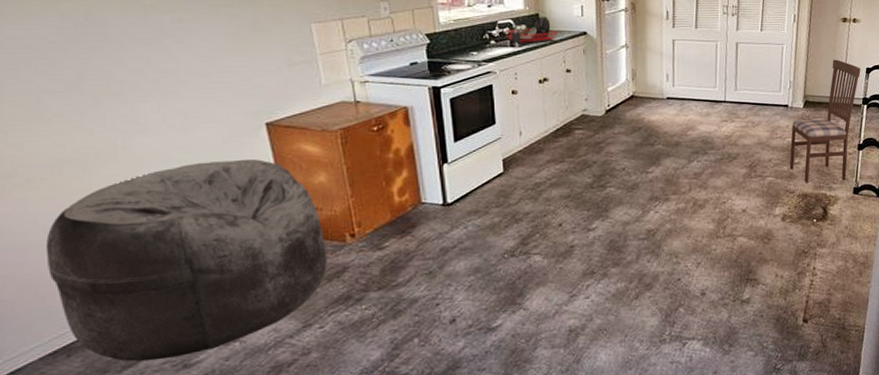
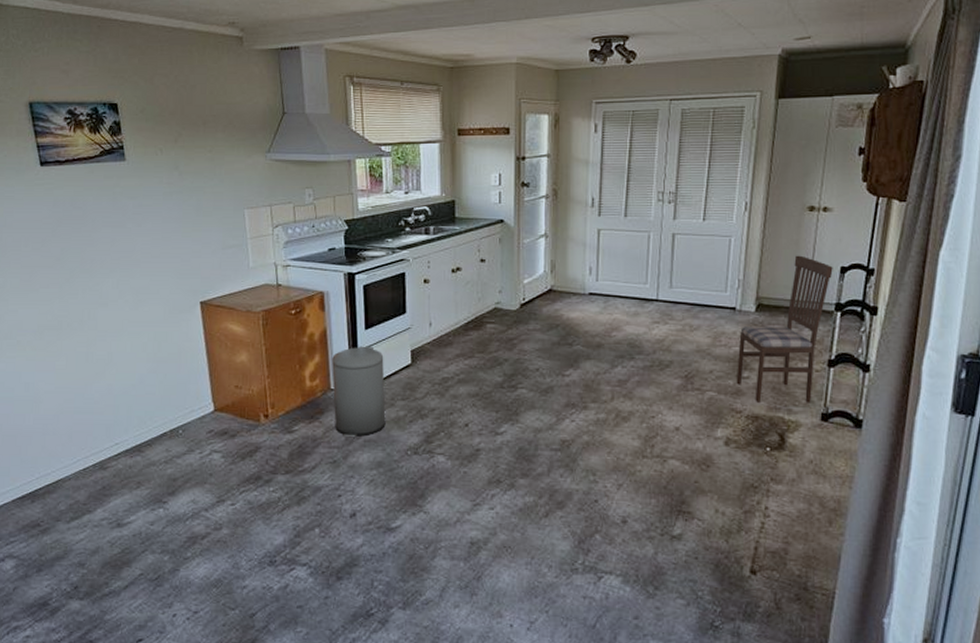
bean bag chair: present [46,158,327,362] -> none [25,334,243,516]
pedal bin: none [421,158,481,248] -> present [332,346,386,438]
dish rack: present [505,17,558,45] -> none [420,204,473,233]

